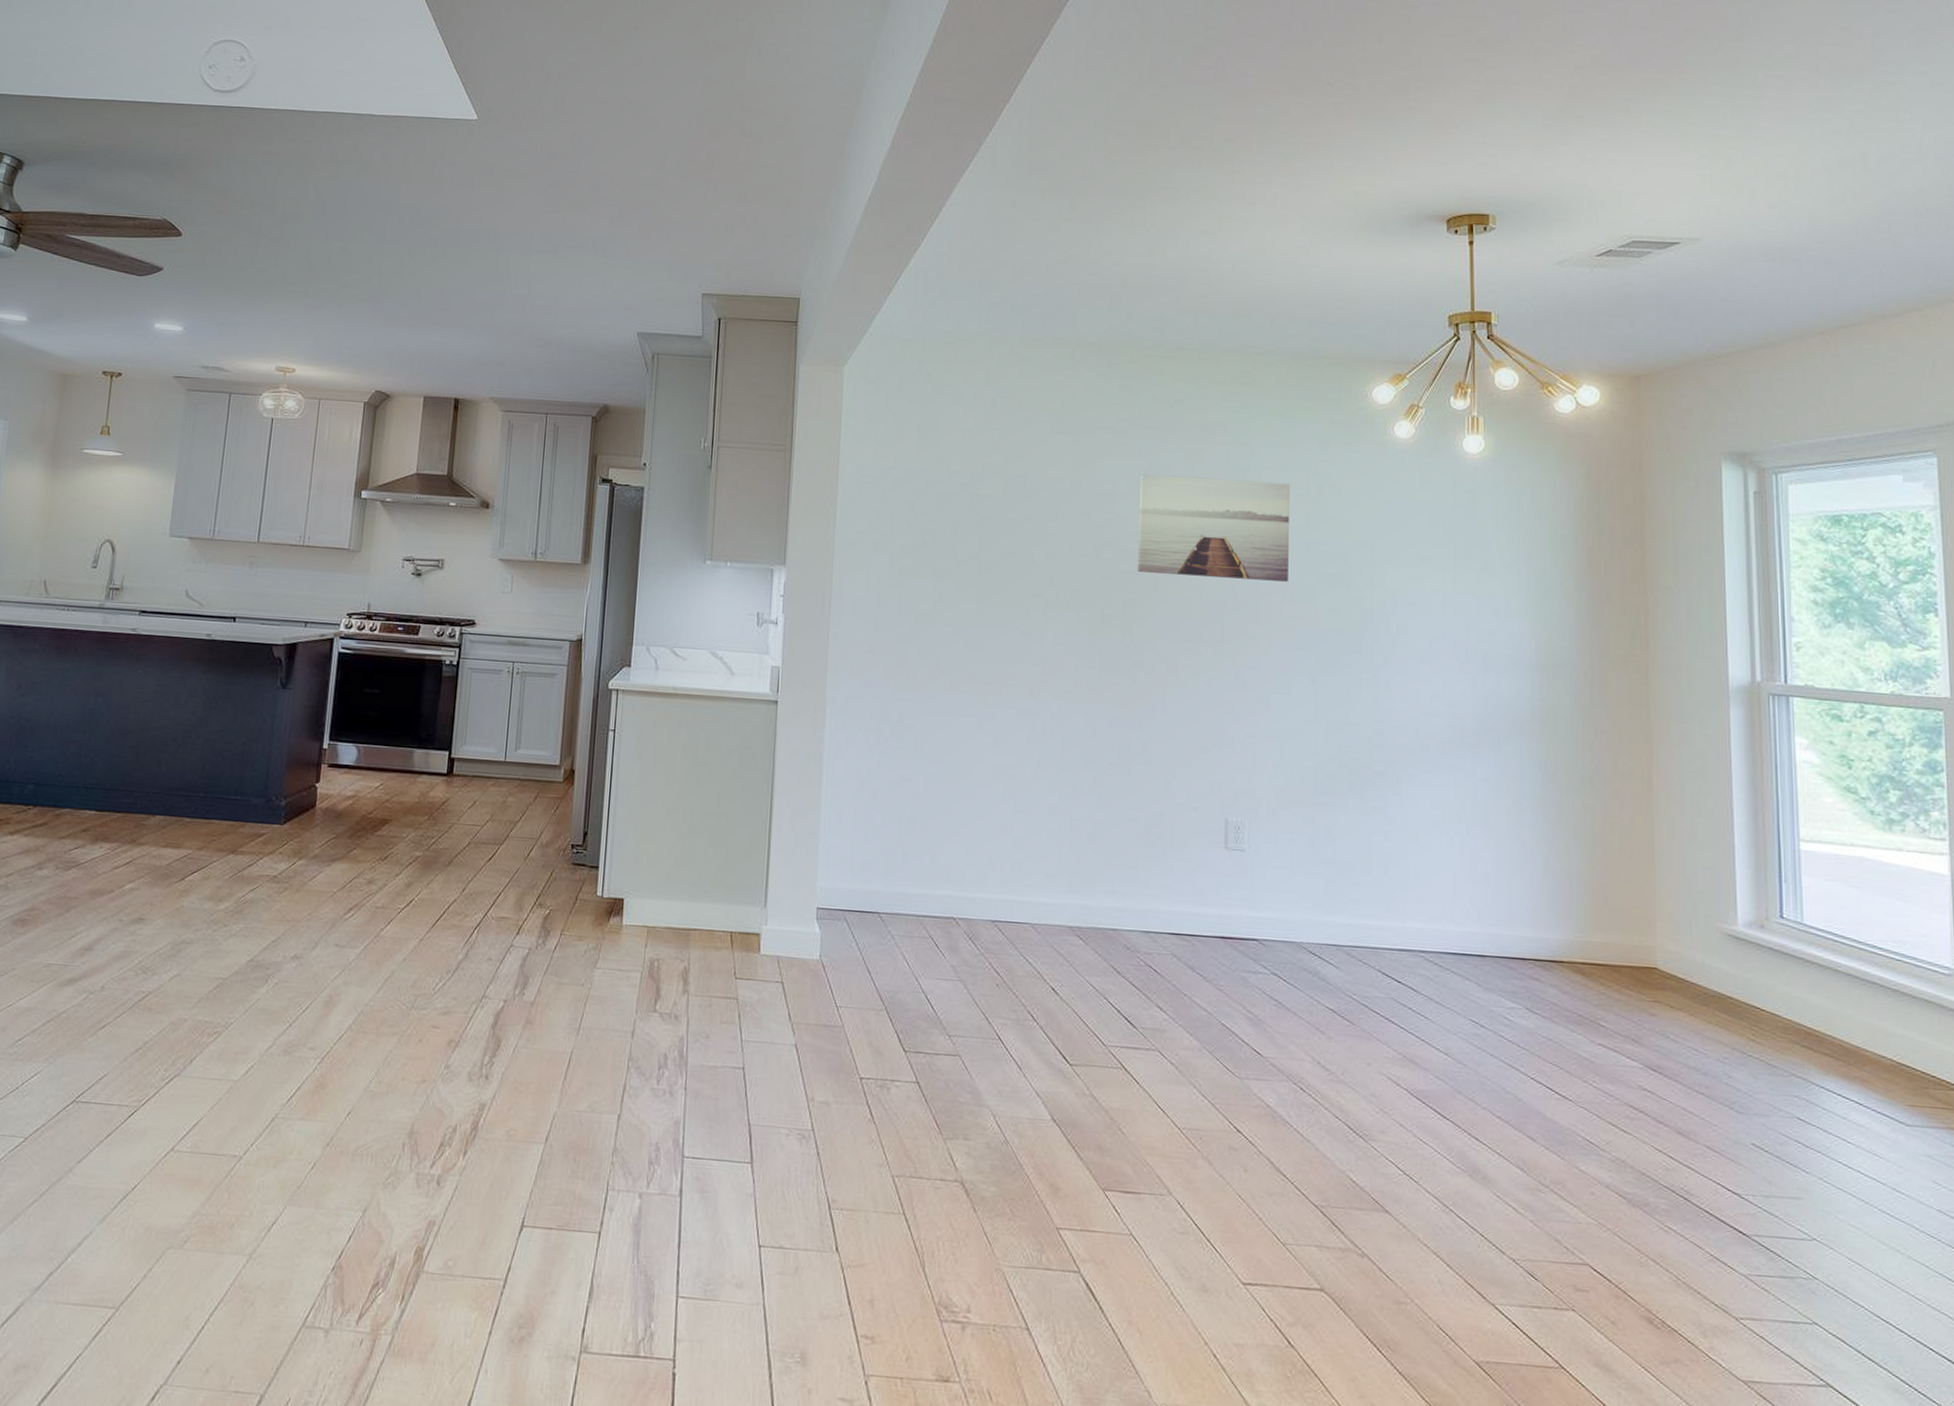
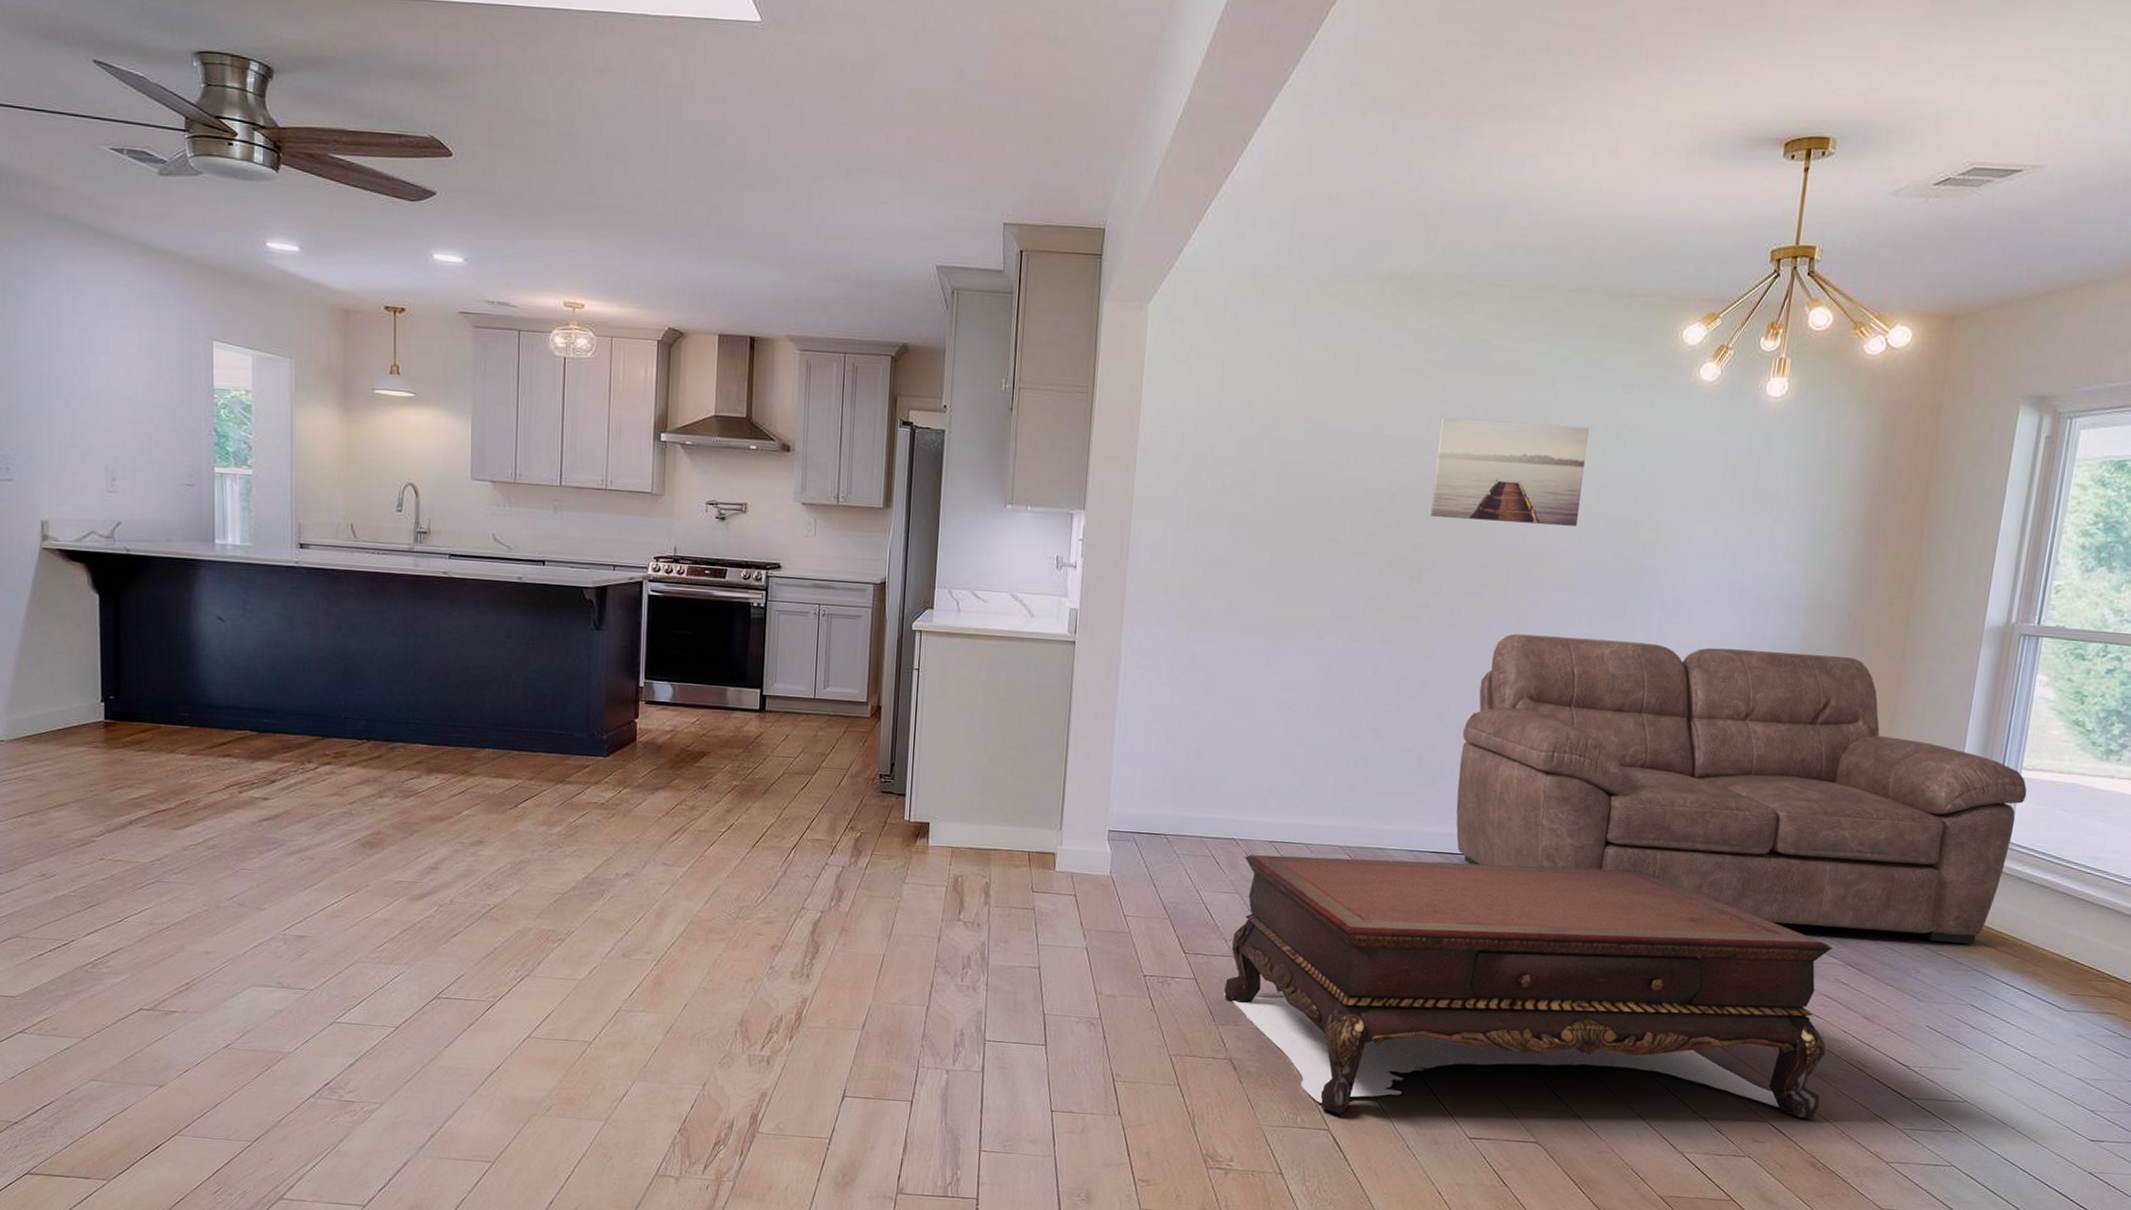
coffee table: none [950,936,1645,1262] -> present [1224,855,1833,1120]
sofa: none [1191,693,1811,1044] -> present [1456,633,2028,944]

